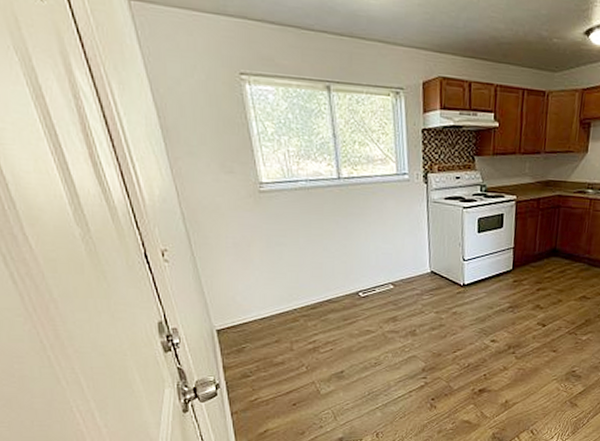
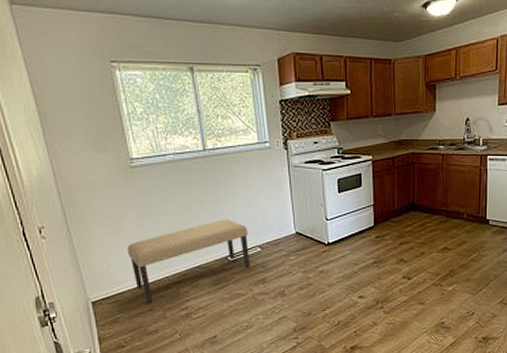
bench: none [254,253,382,334] -> present [127,219,250,303]

